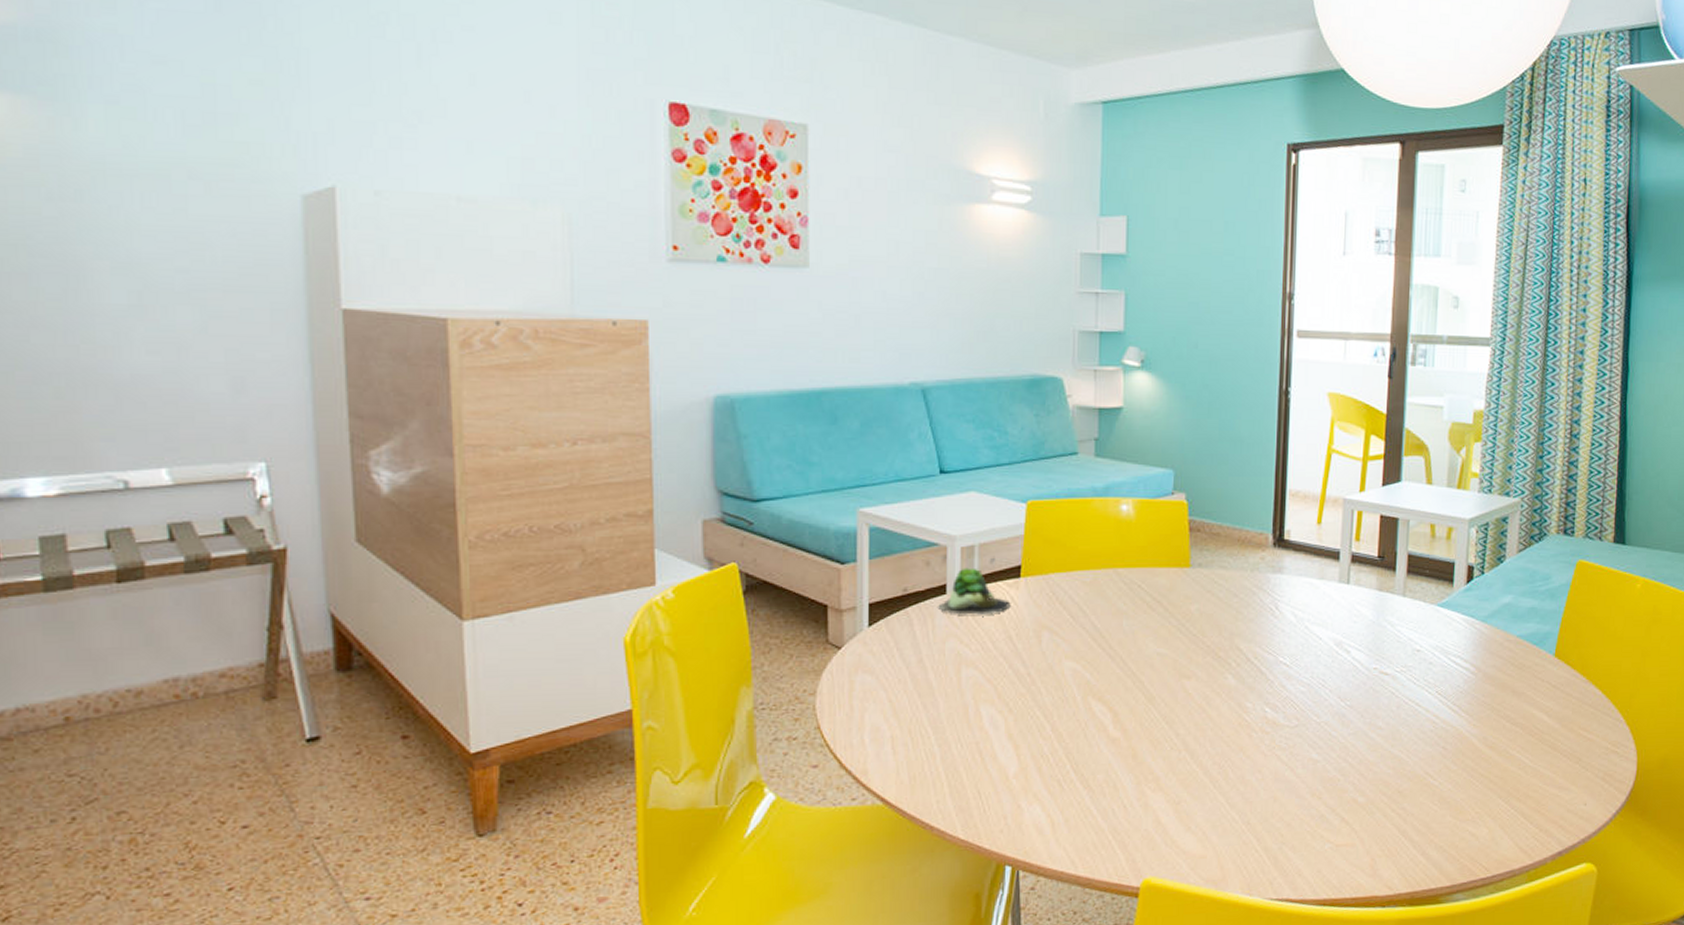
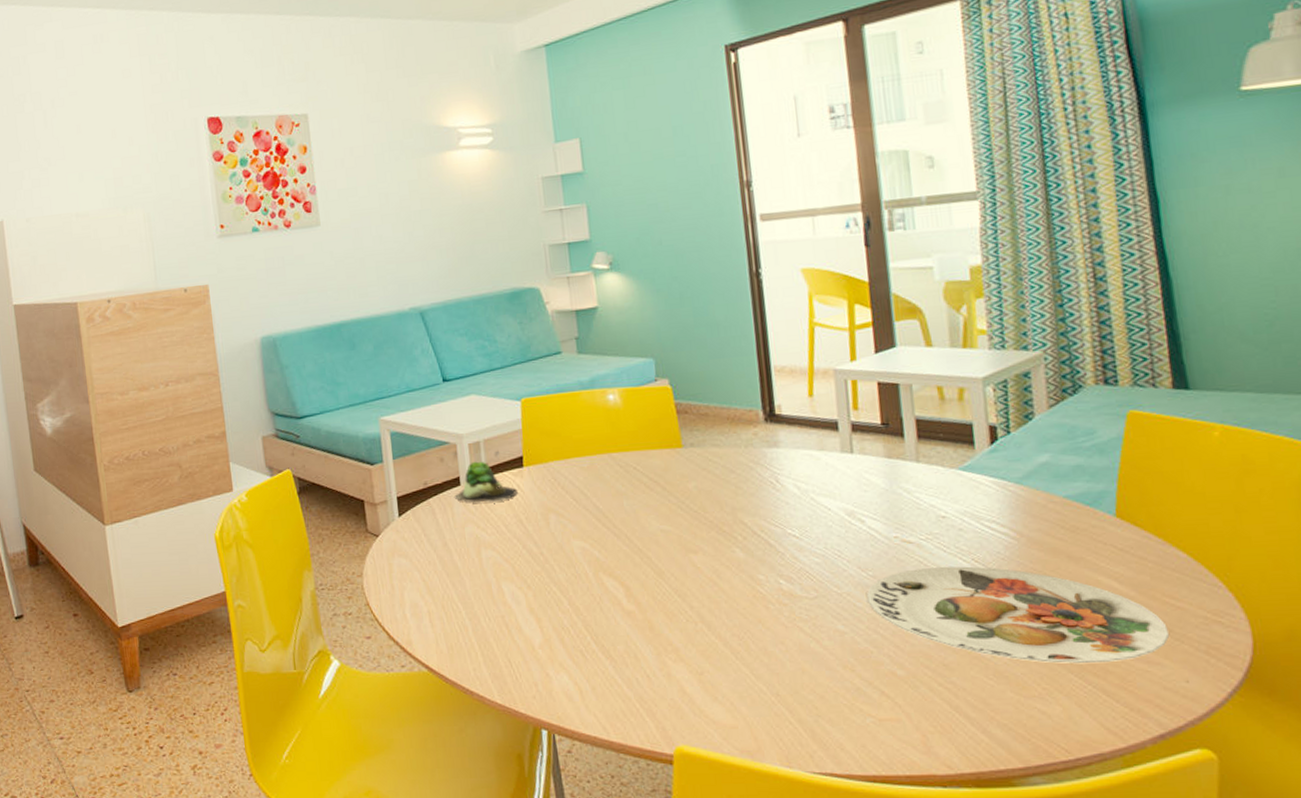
plate: none [1342,698,1579,790] -> present [867,566,1170,664]

